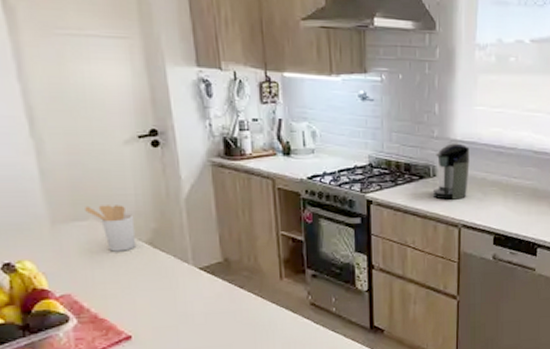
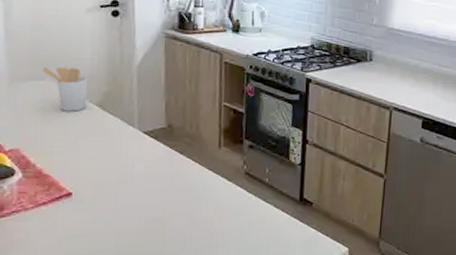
coffee maker: present [434,143,470,200] -> none [369,31,405,84]

